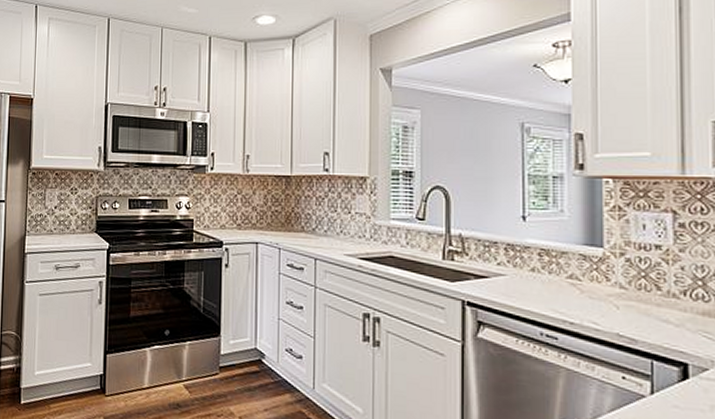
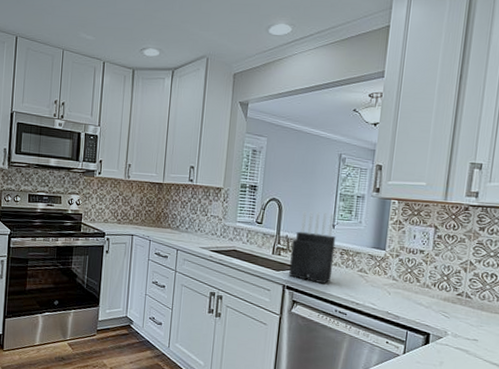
knife block: none [469,199,530,298] -> present [289,210,336,285]

